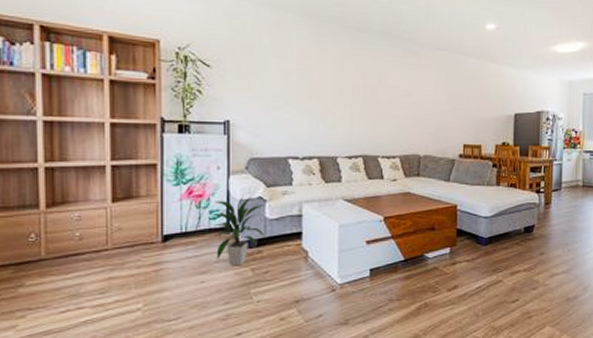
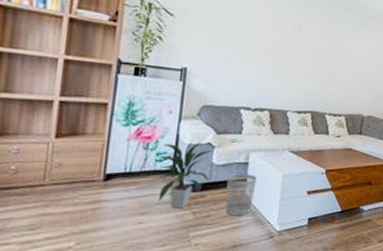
wastebasket: none [281,227,312,271] -> present [226,173,257,216]

